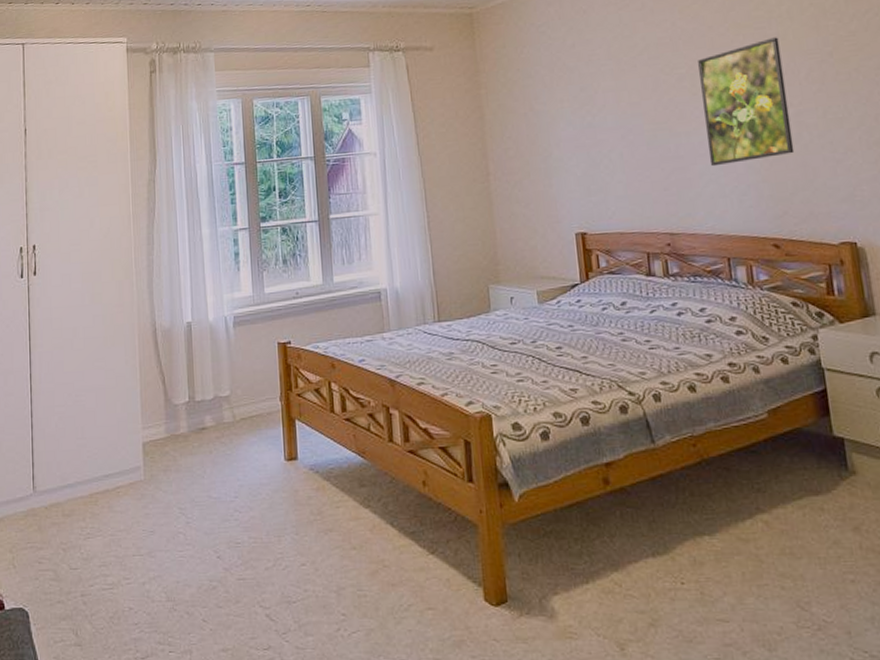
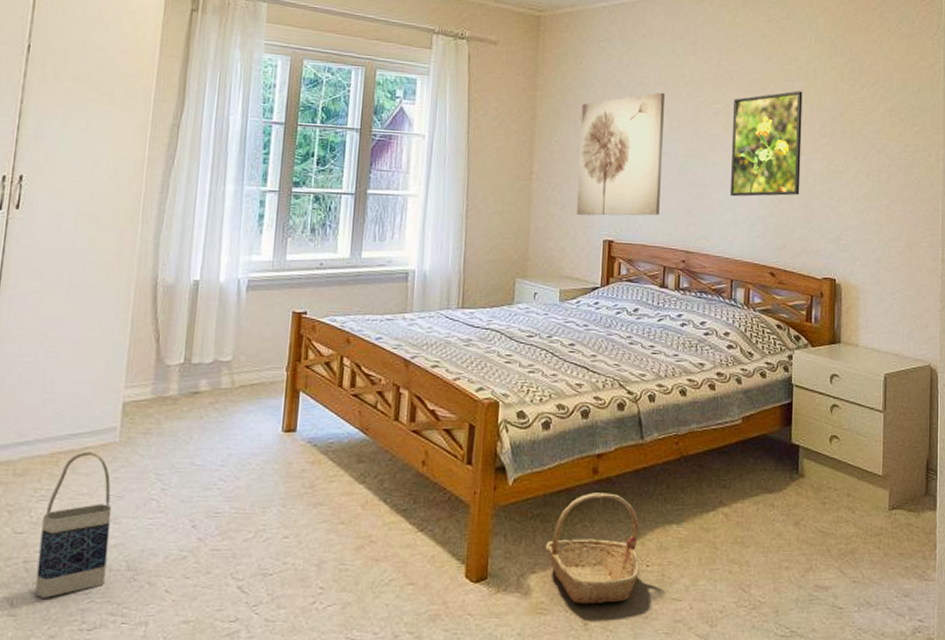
bag: none [91,490,150,628] -> present [35,451,112,598]
wall art: none [530,67,633,210] -> present [576,92,665,216]
basket: none [564,504,674,626] -> present [545,492,640,603]

